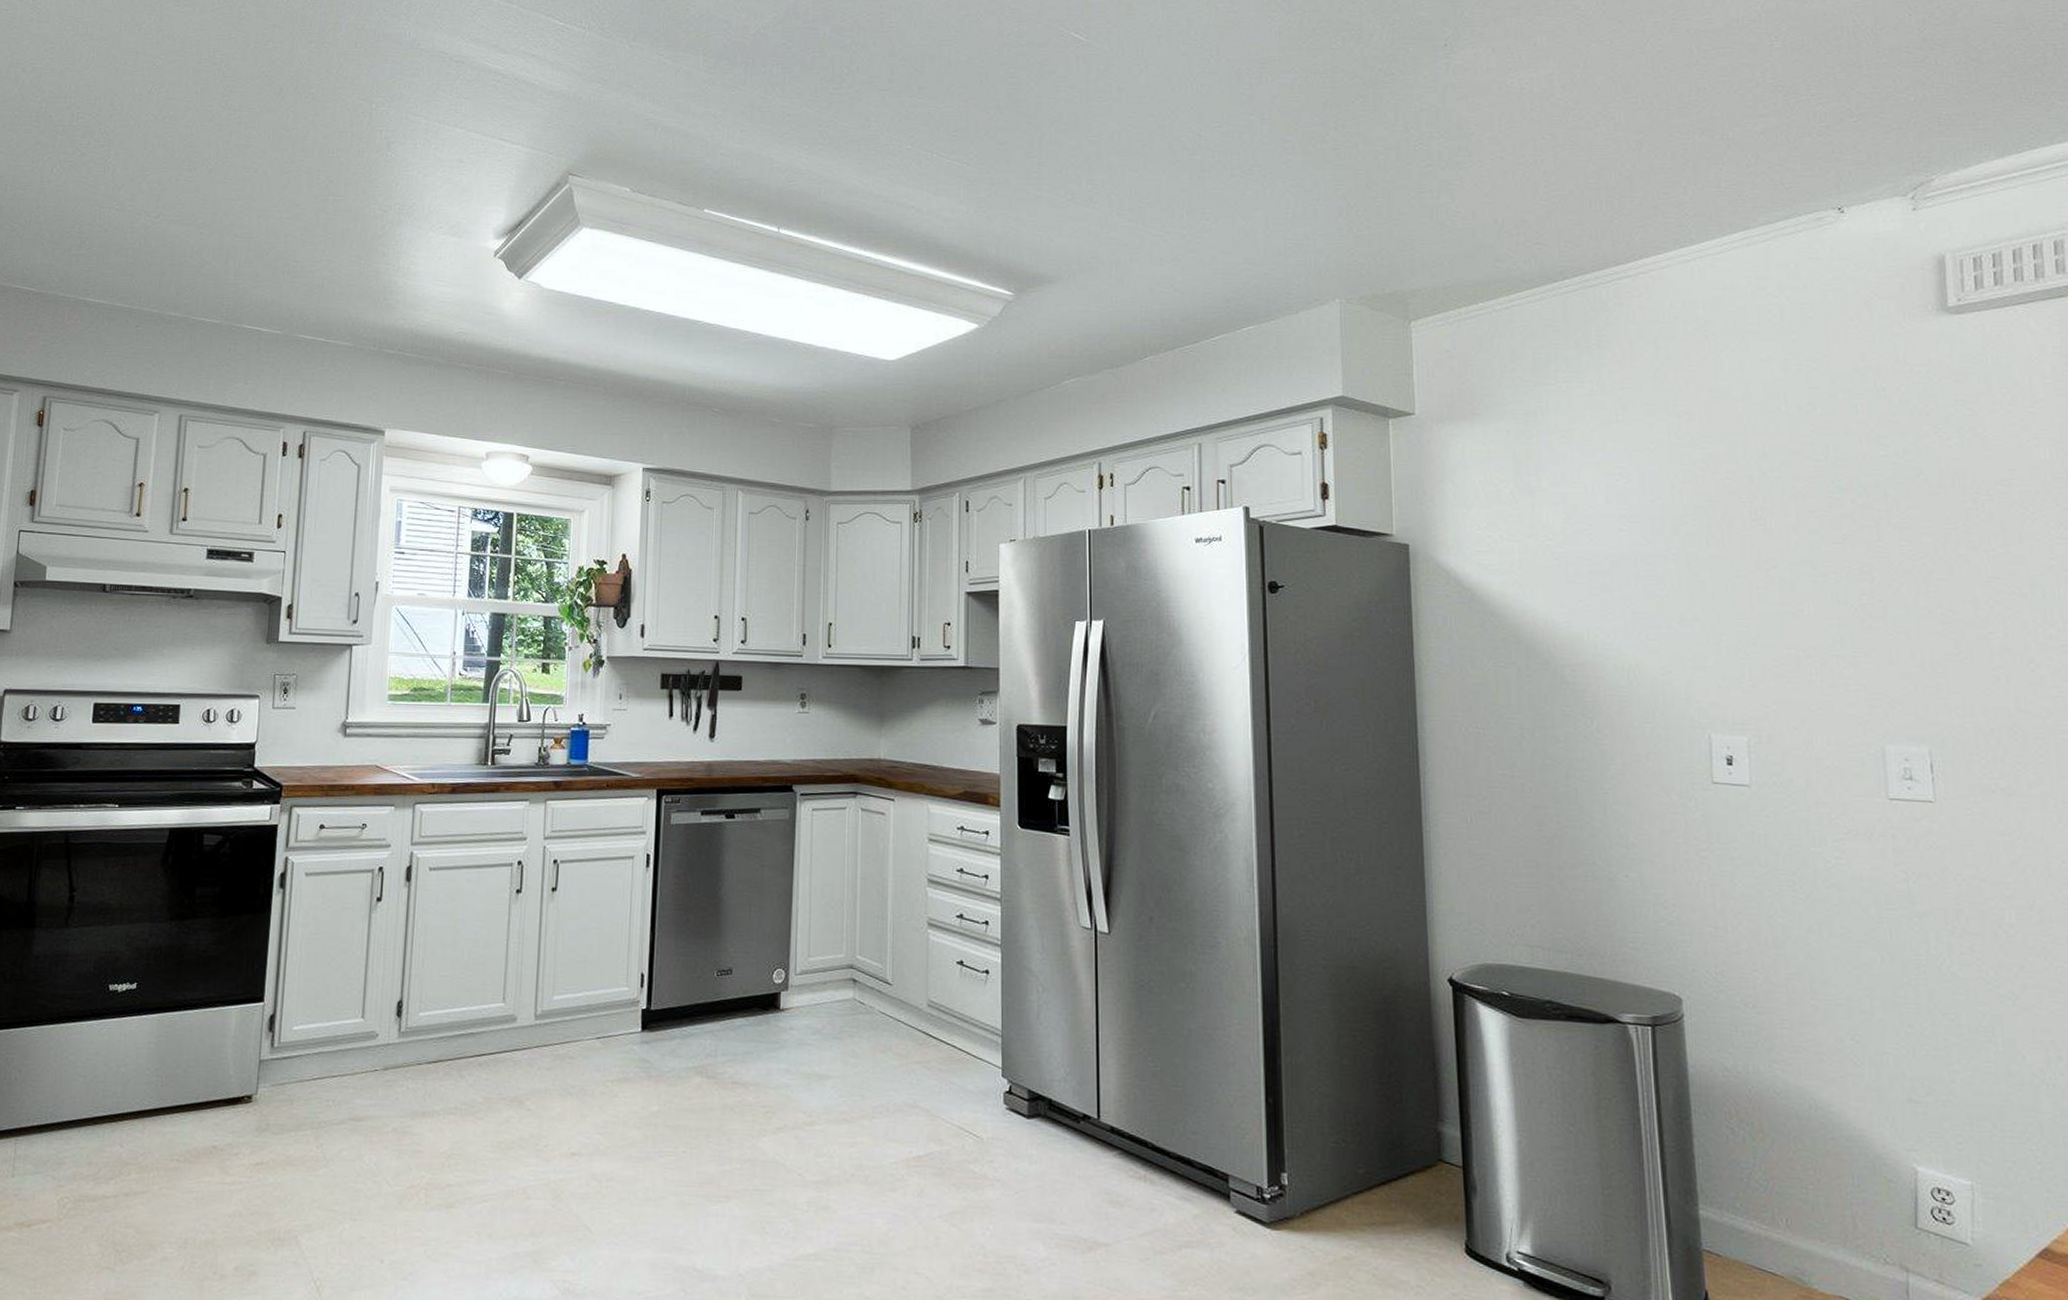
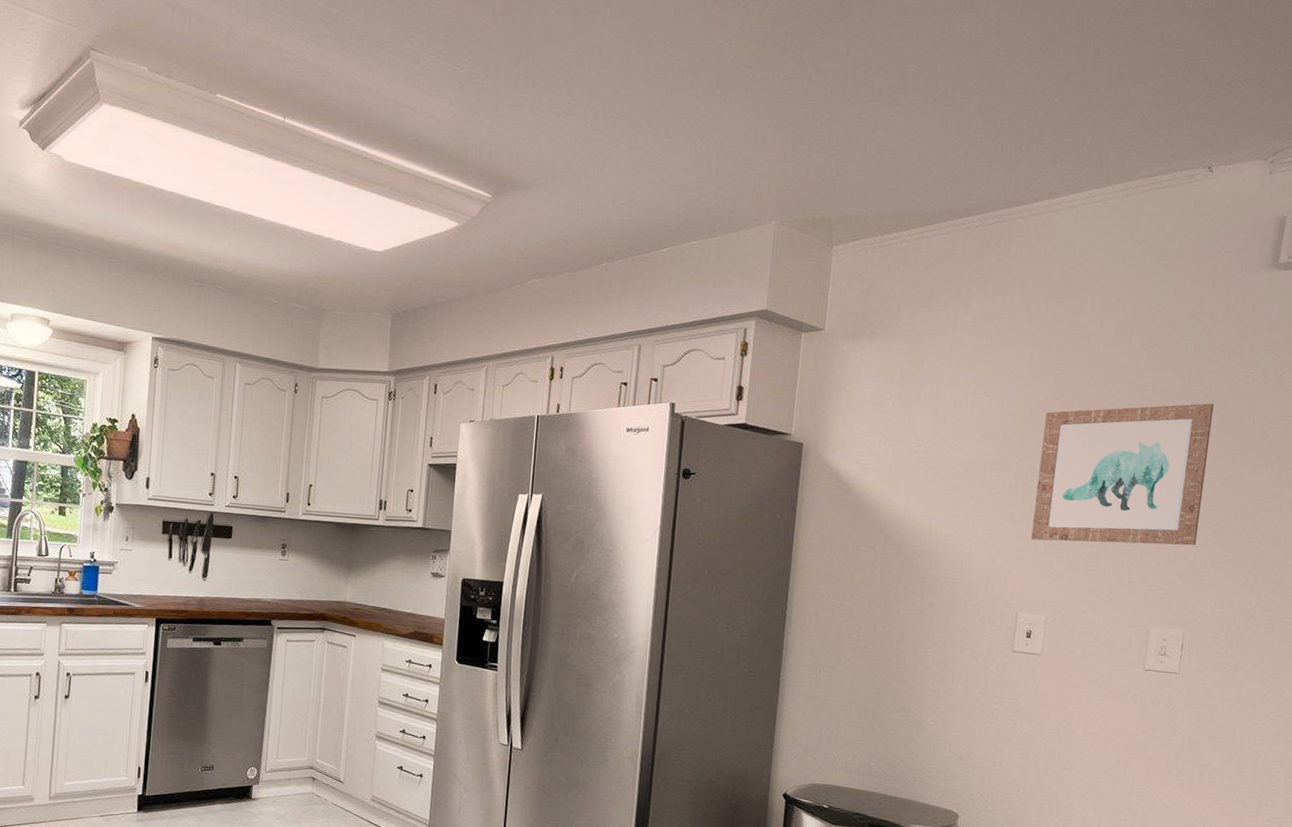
wall art: none [1699,470,1921,645] -> present [1031,403,1214,546]

